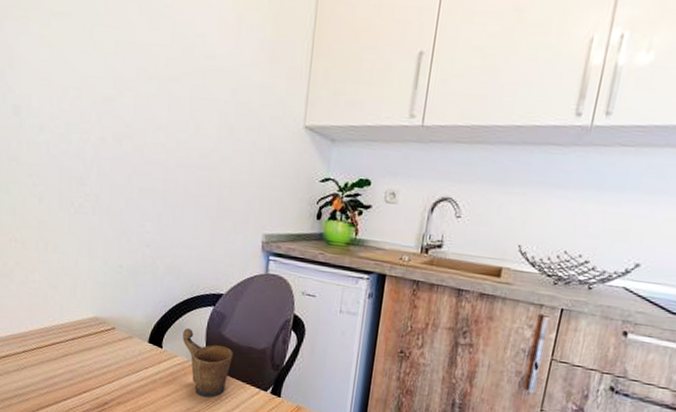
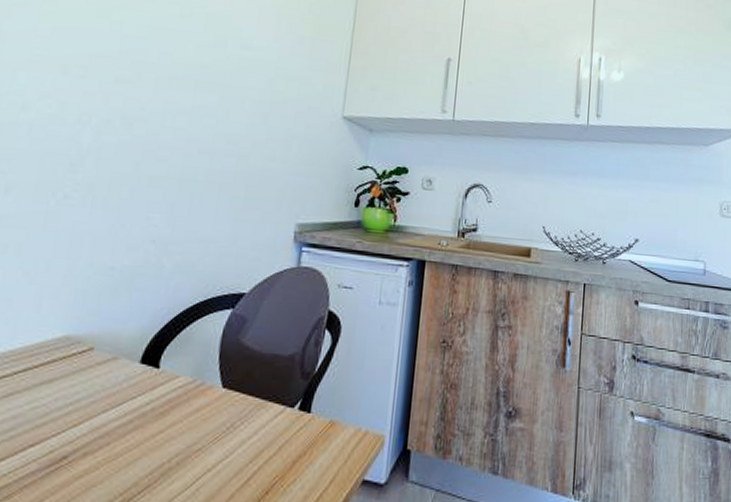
mug: present [182,327,233,398] -> none [188,338,254,427]

